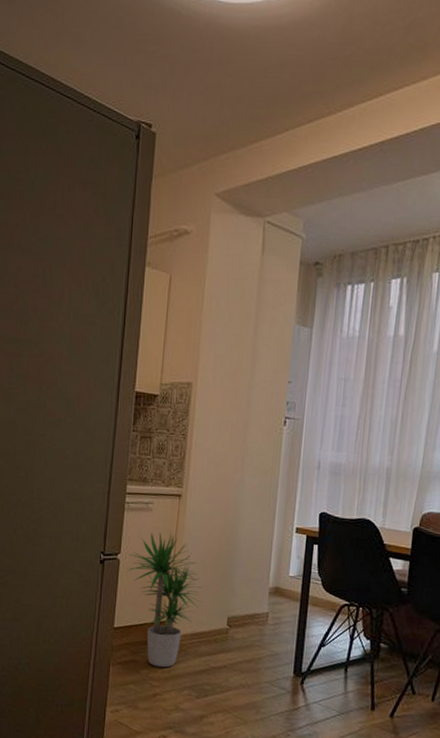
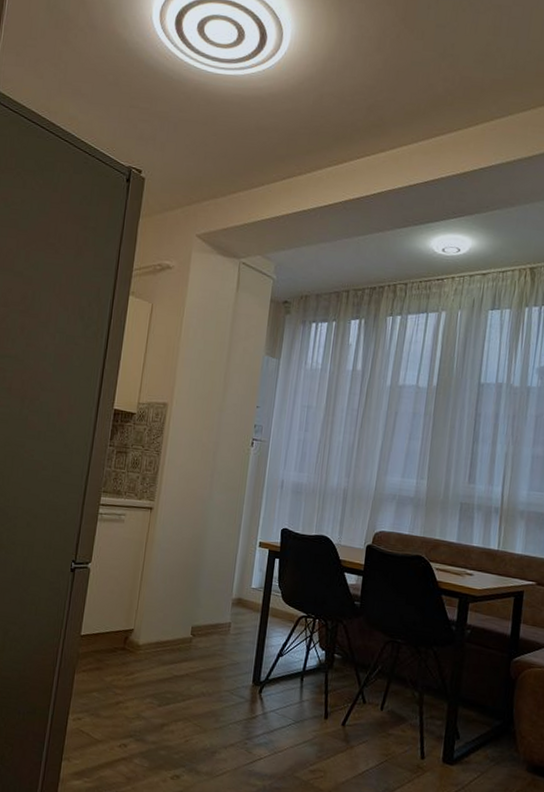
potted plant: present [126,532,204,668] -> none [96,543,170,676]

